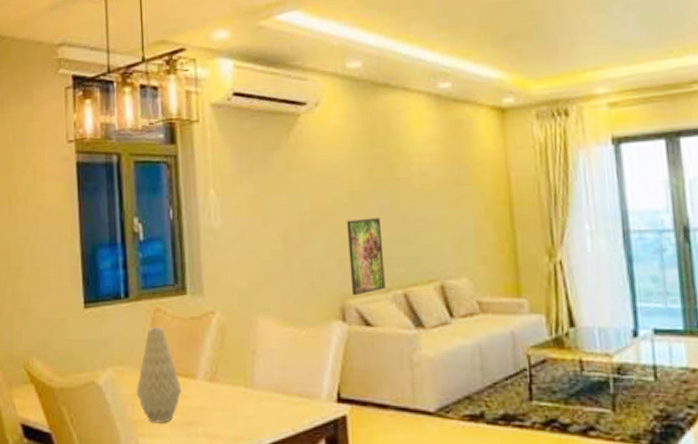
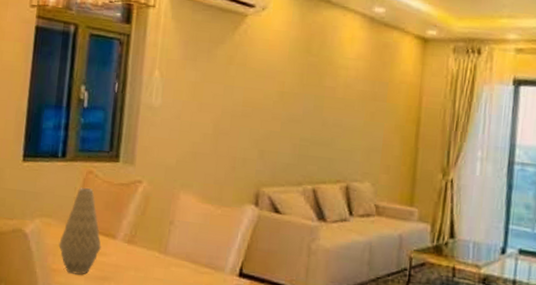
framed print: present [347,218,386,296] -> none [267,117,303,185]

